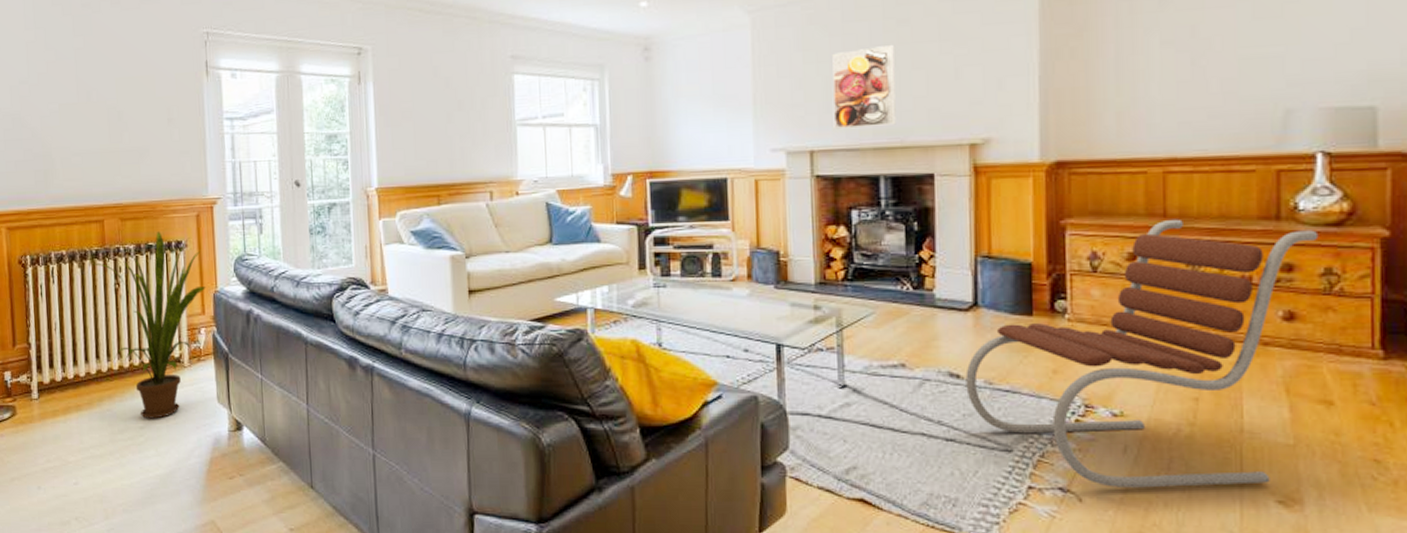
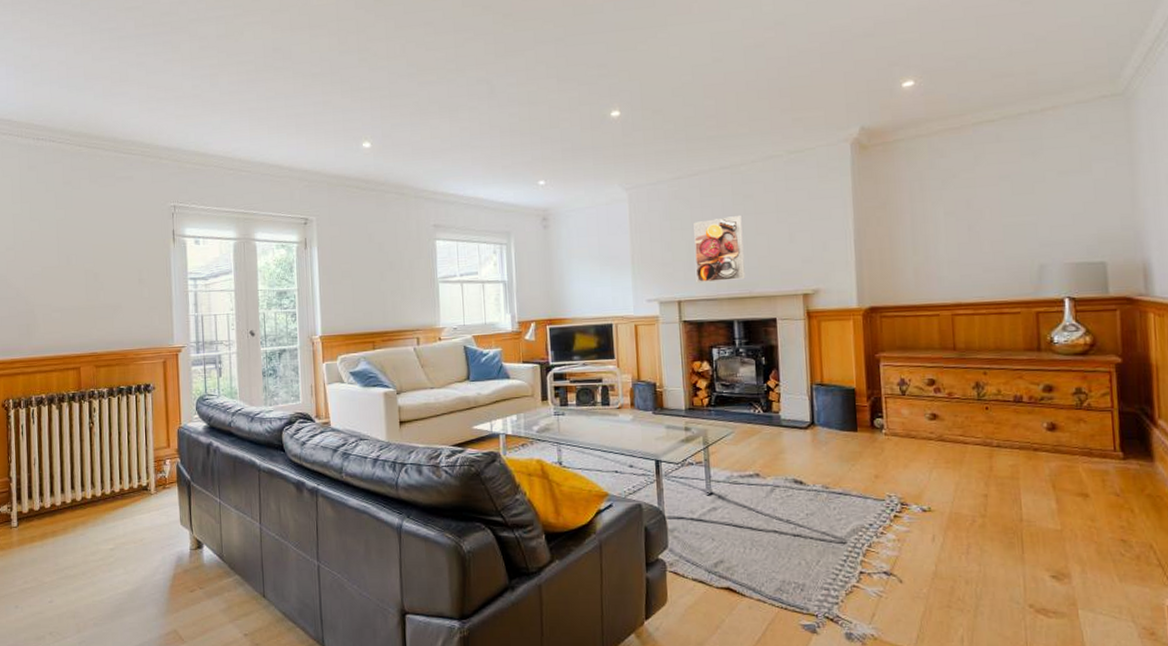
house plant: present [92,232,207,419] -> none [69,377,172,541]
lounge chair: present [965,219,1319,488] -> none [807,351,1070,570]

